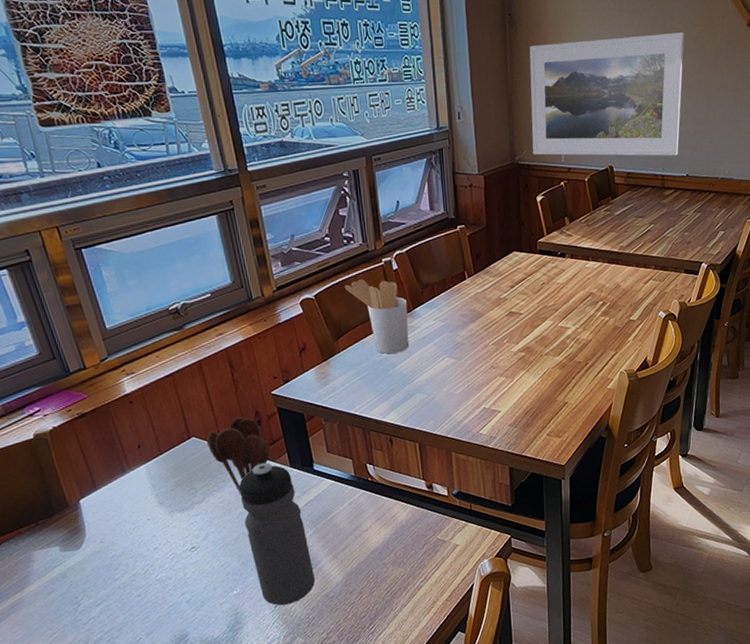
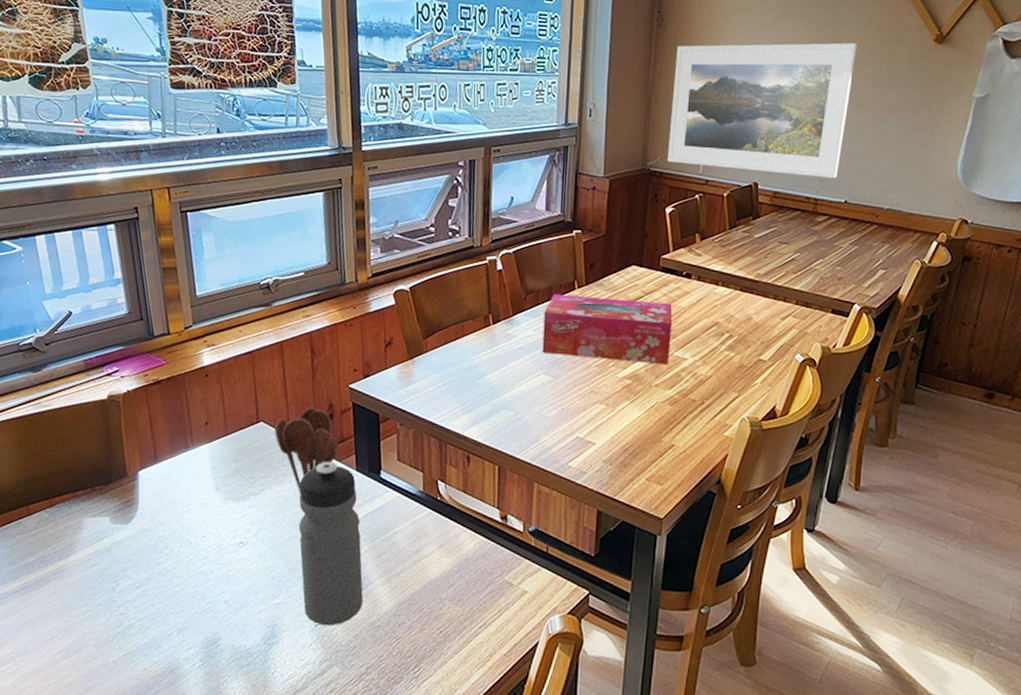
utensil holder: present [344,278,409,354] -> none [442,275,508,361]
tissue box: none [441,281,555,339] -> present [542,294,673,366]

